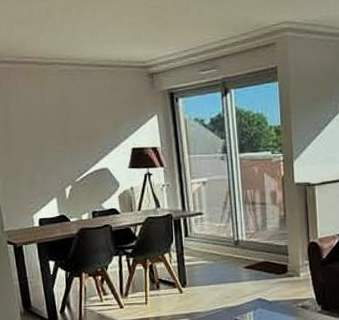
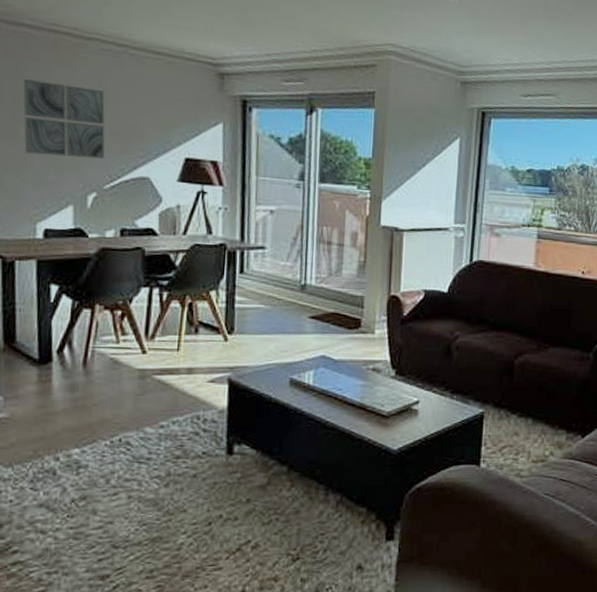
wall art: none [9,103,74,162] -> present [23,79,105,159]

